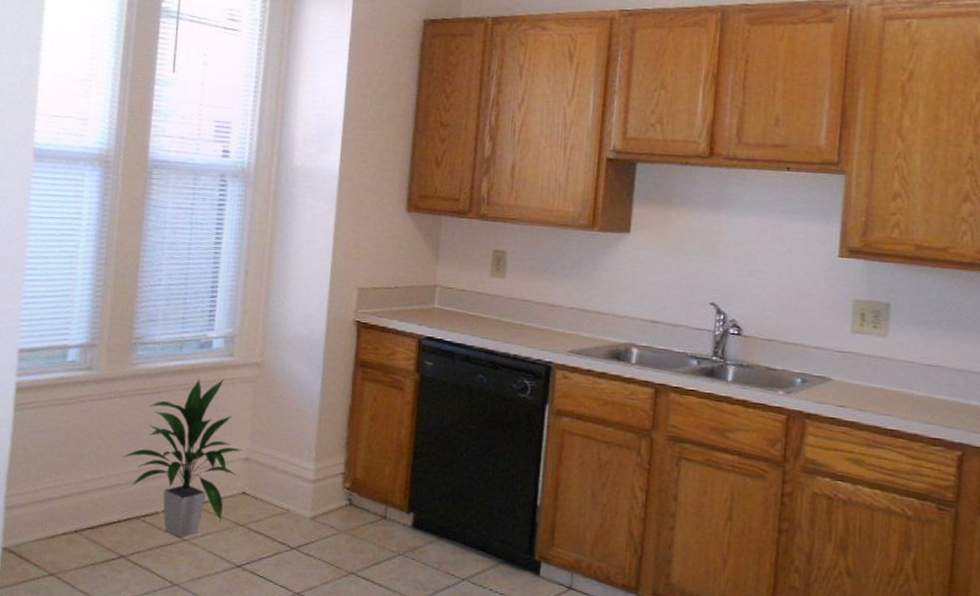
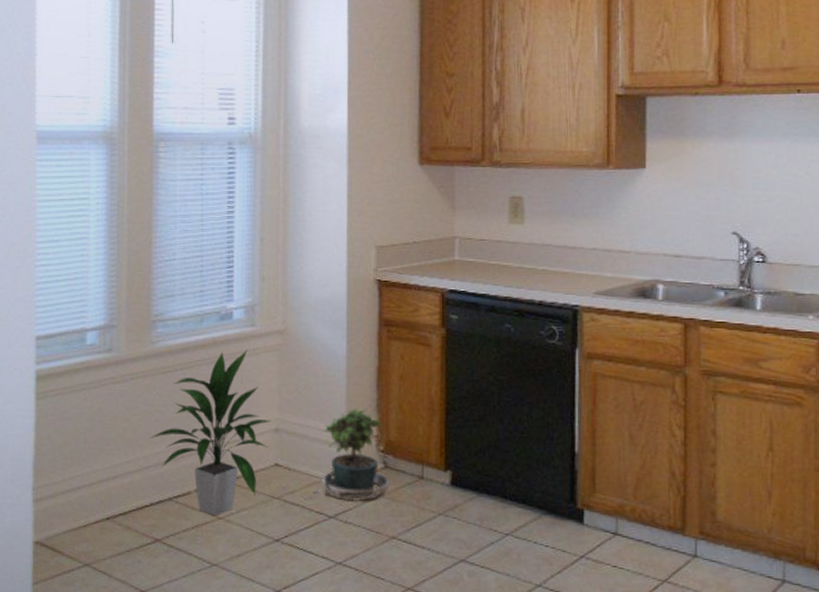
potted plant: none [266,444,352,537] -> present [302,407,389,502]

